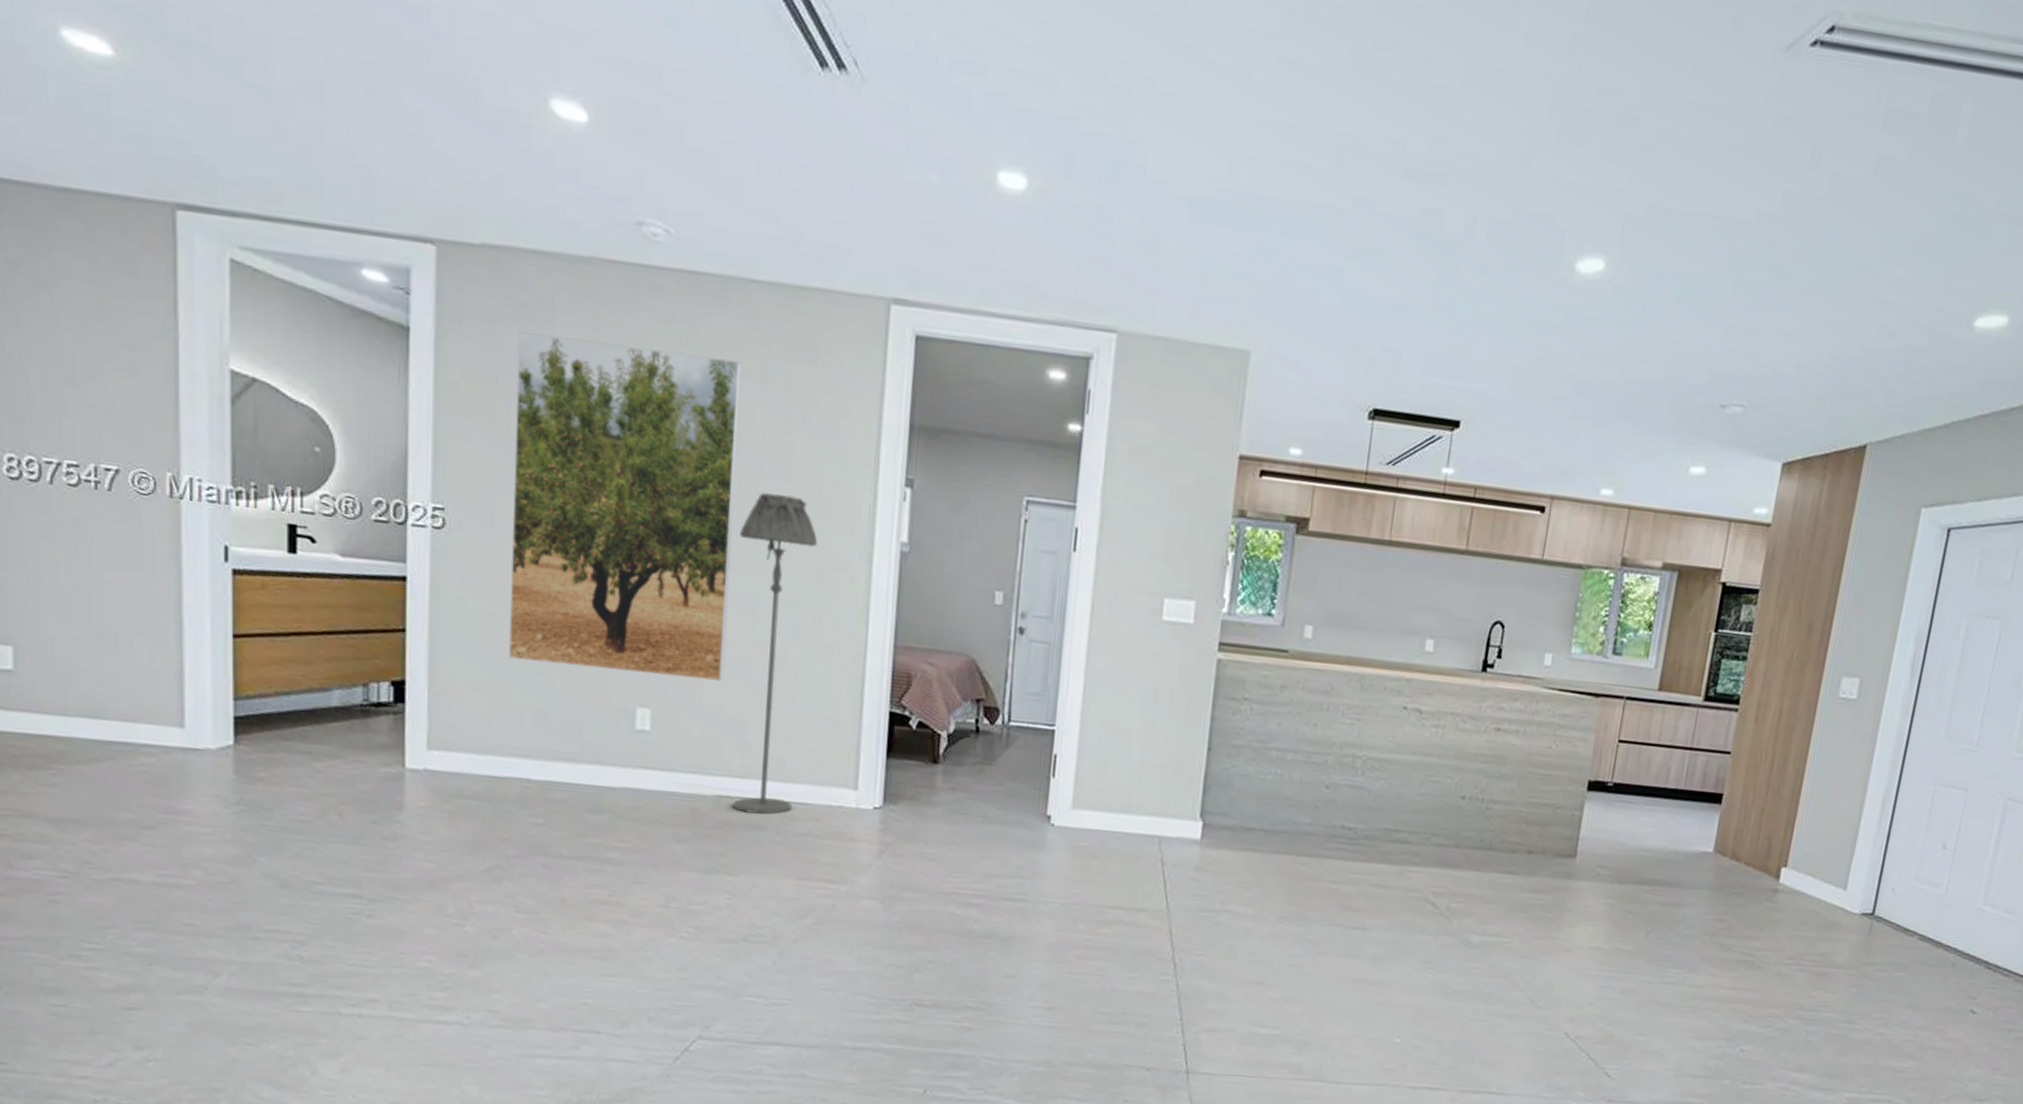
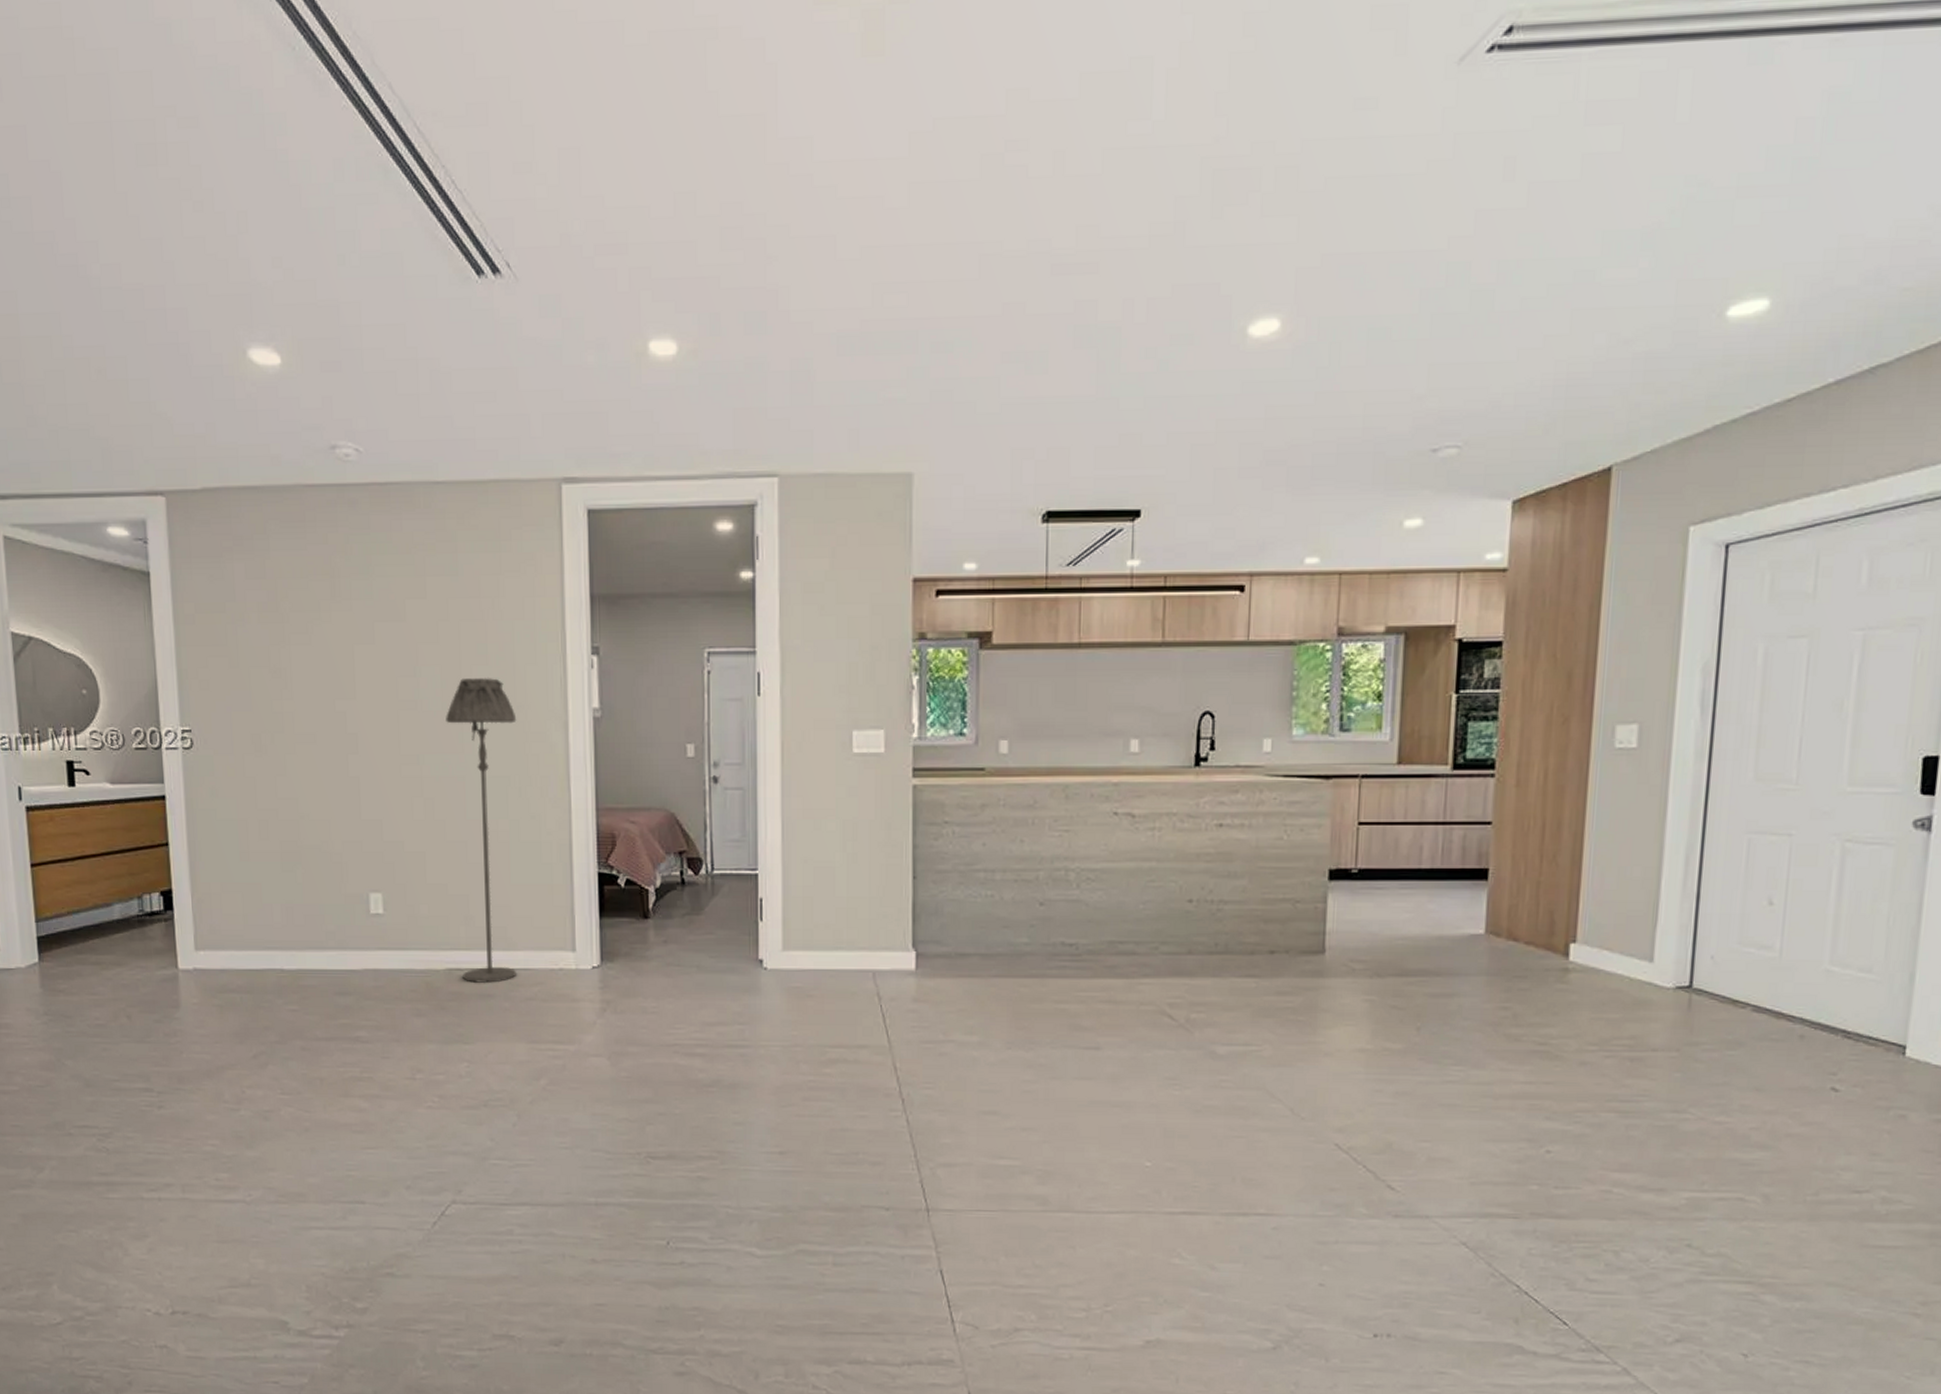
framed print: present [508,332,742,682] -> none [239,558,444,861]

